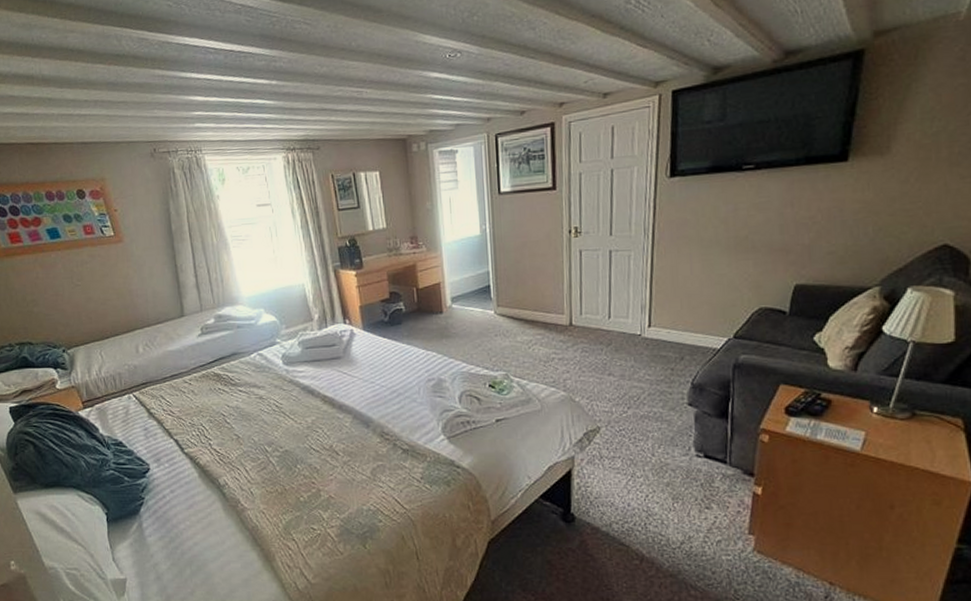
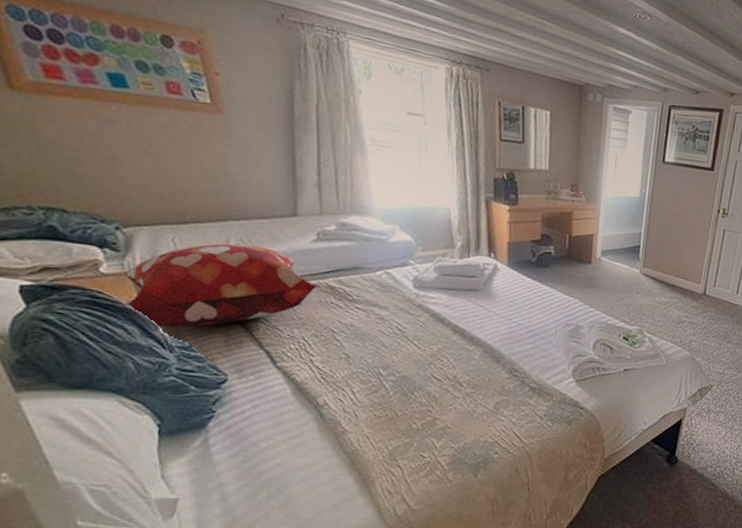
decorative pillow: none [71,347,208,428] -> present [124,243,319,328]

